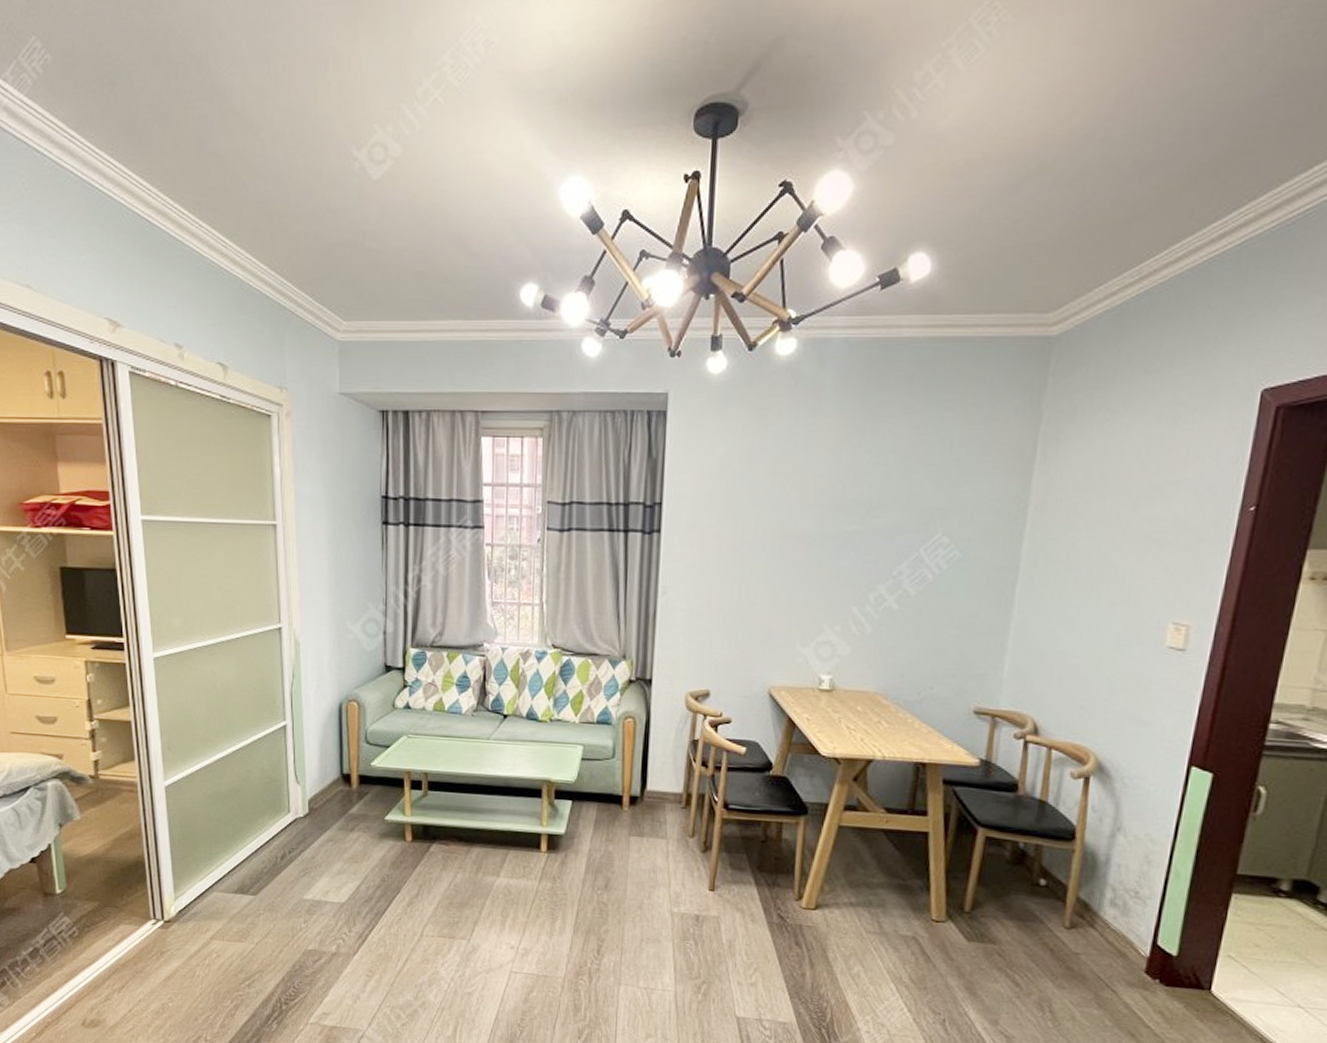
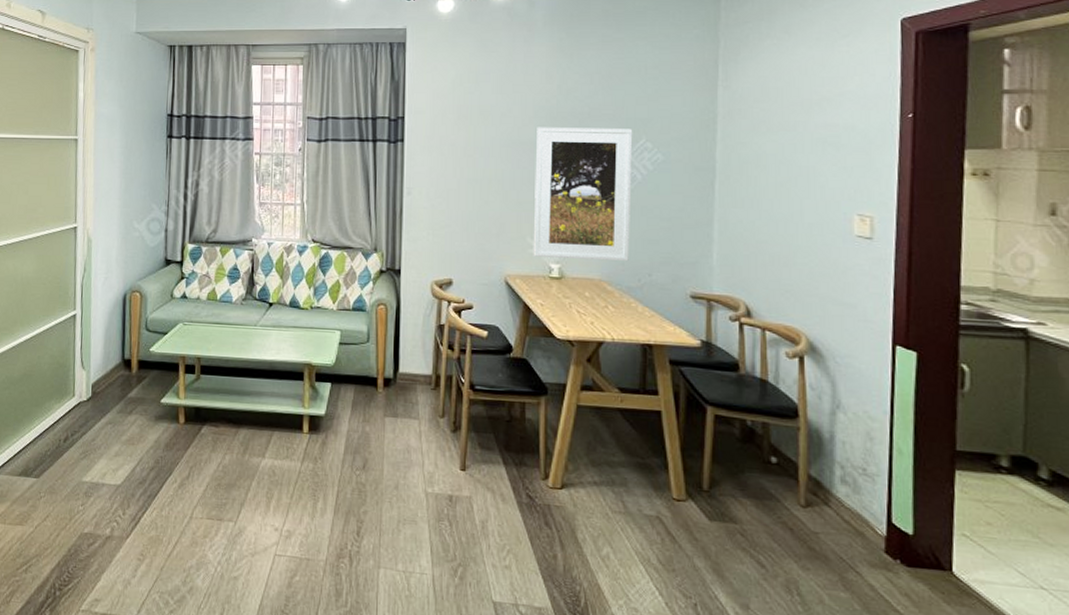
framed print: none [802,517,929,673] -> present [533,127,633,262]

